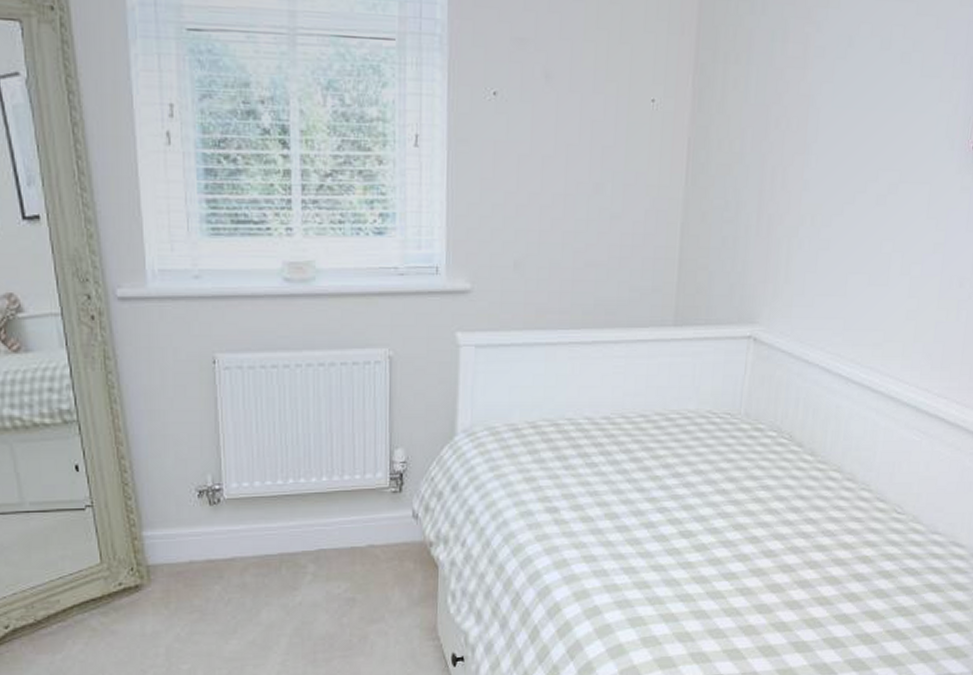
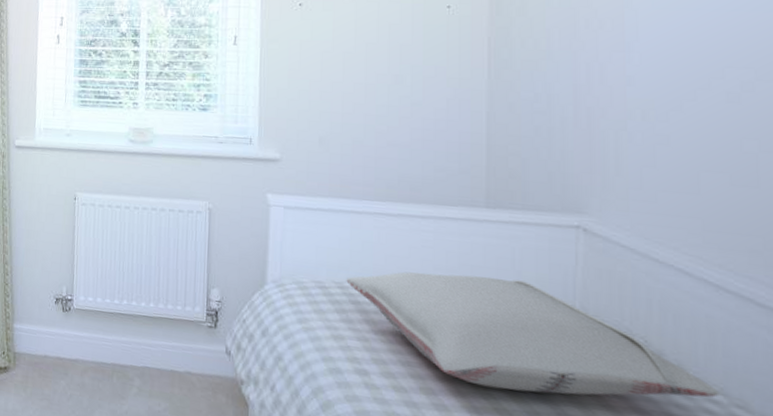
pillow: none [539,396,837,502] -> present [346,271,720,398]

